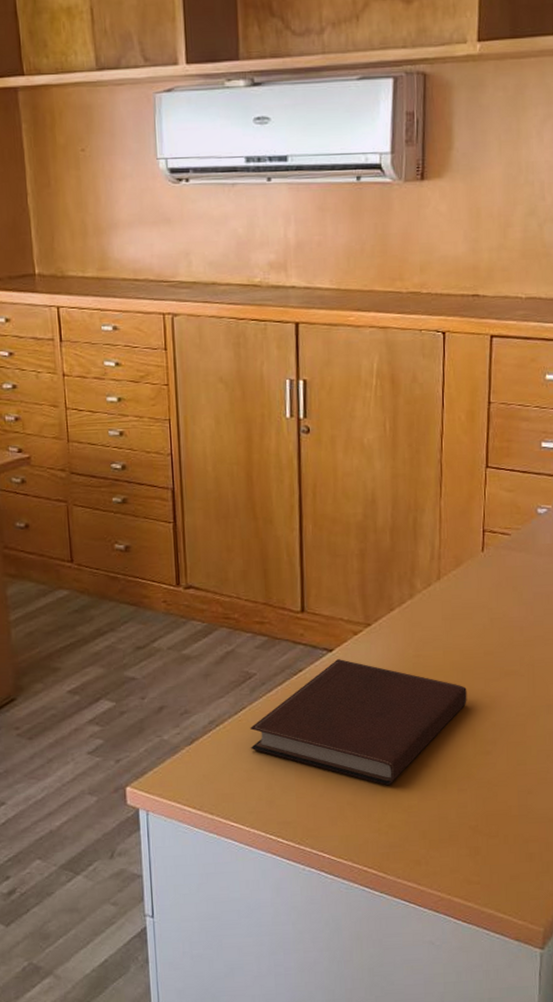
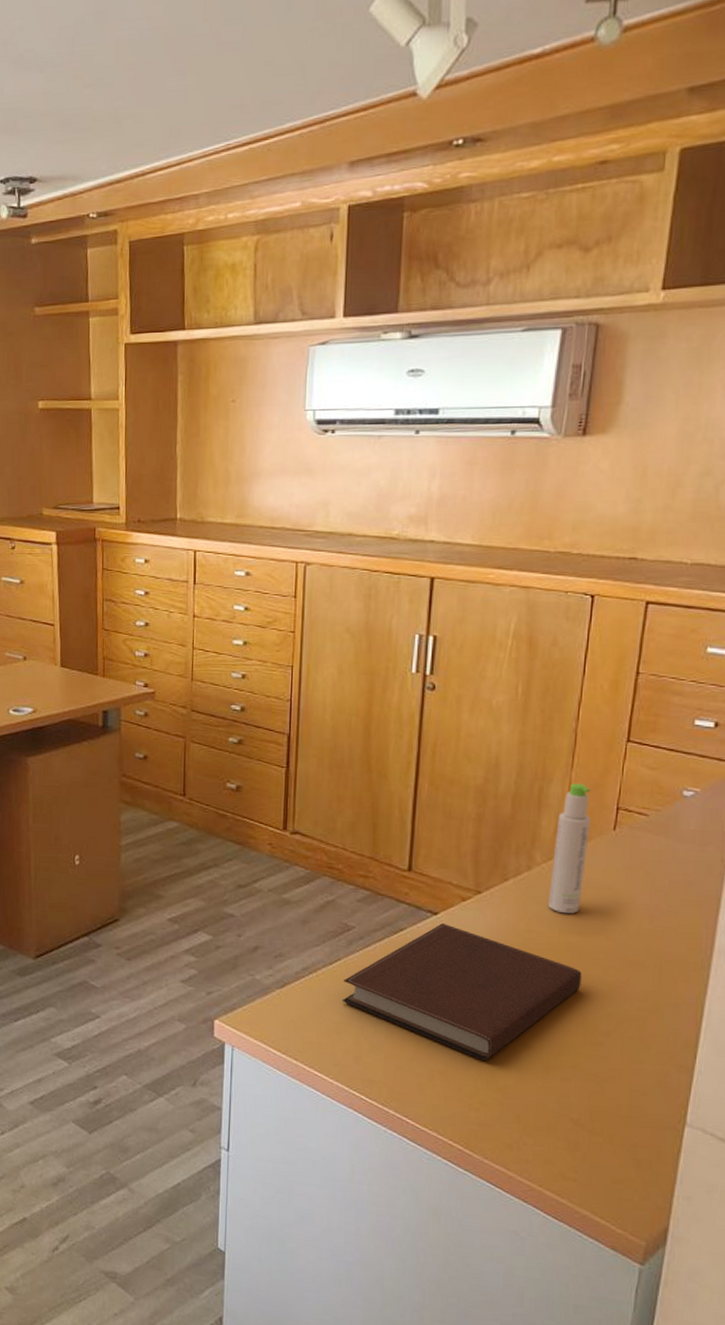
bottle: none [431,510,462,636] -> present [548,782,591,914]

